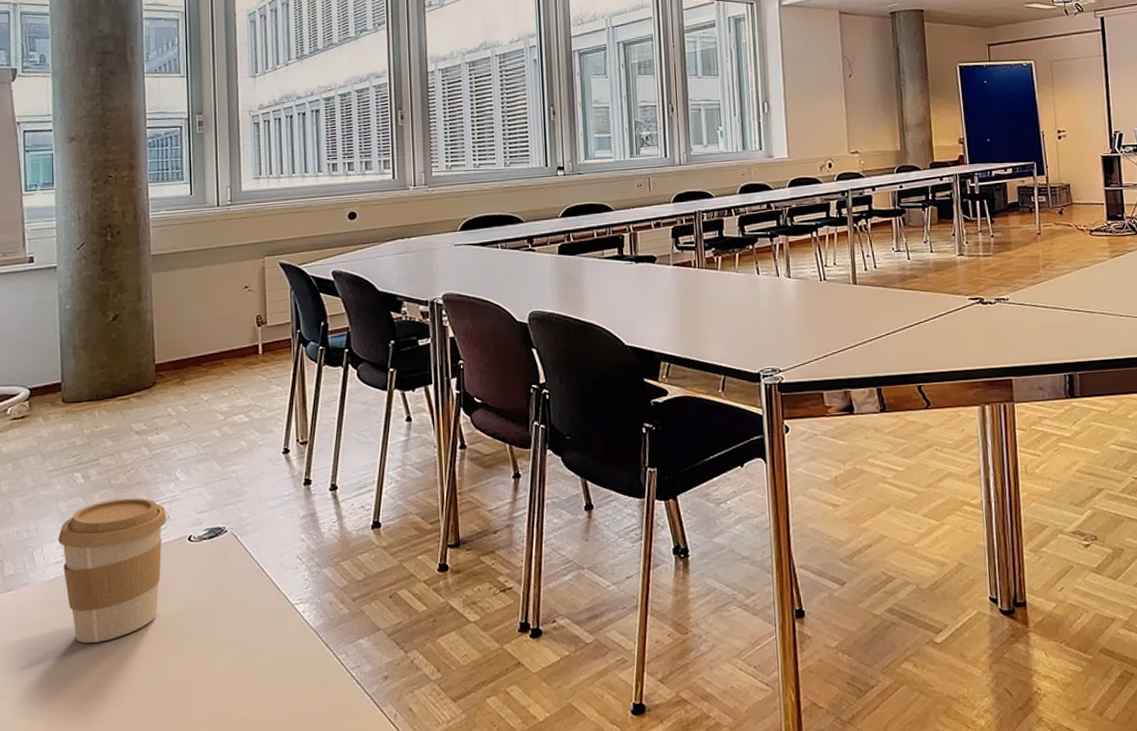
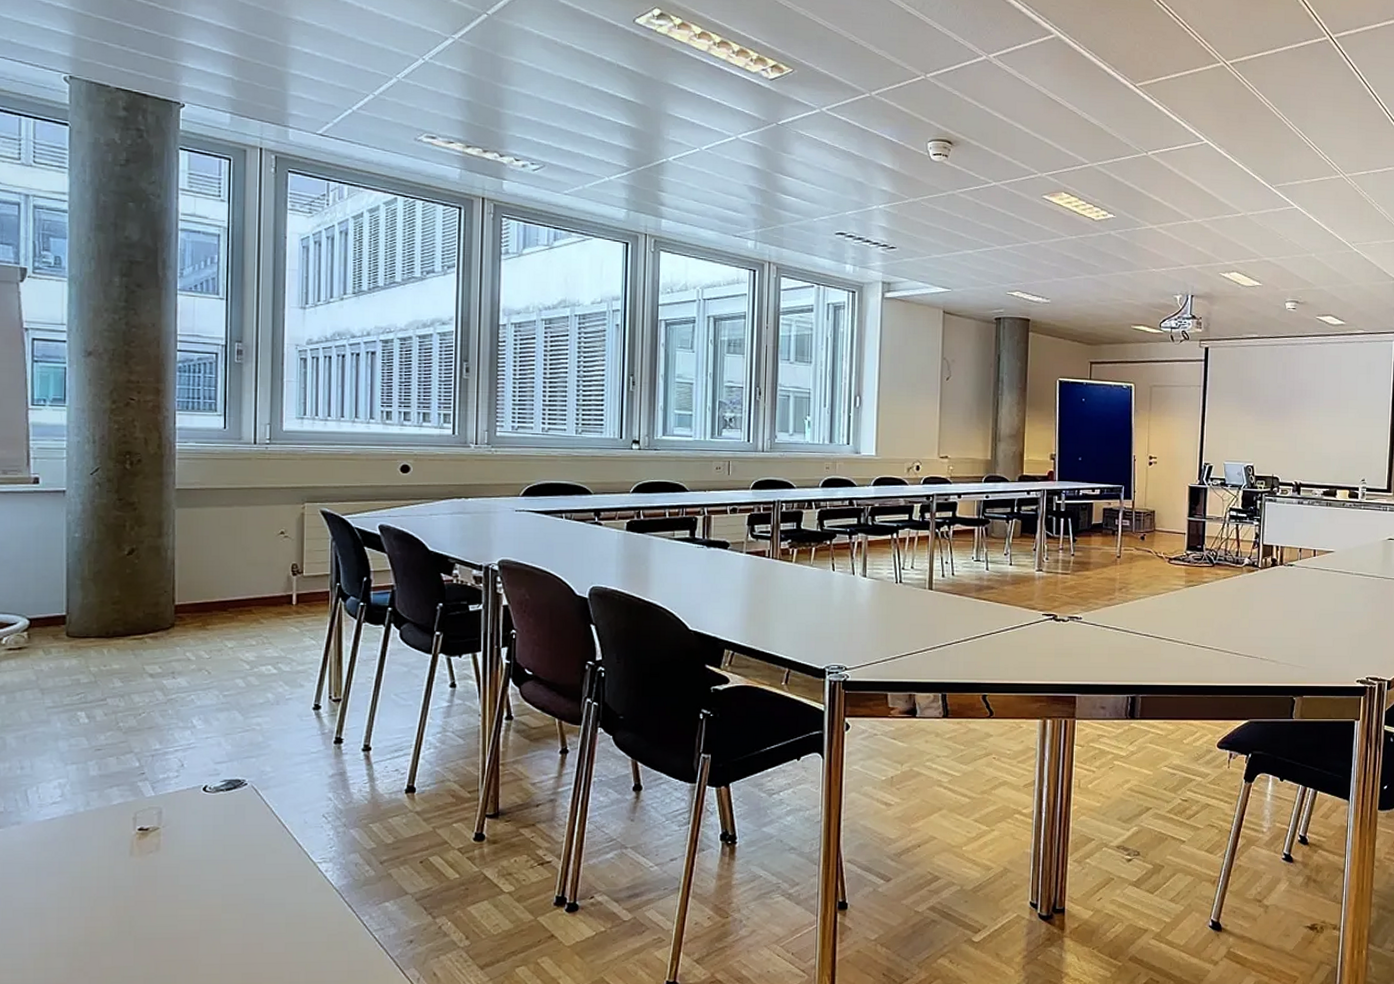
coffee cup: present [58,497,167,643] -> none [56,743,181,888]

